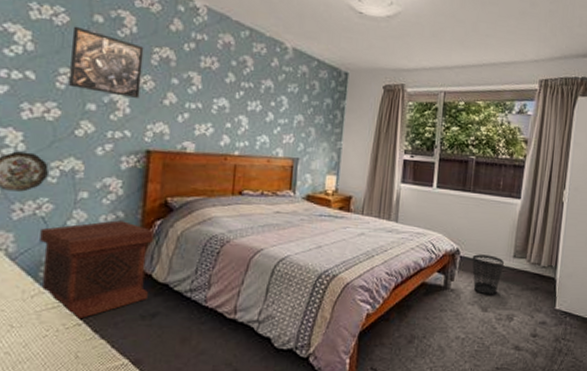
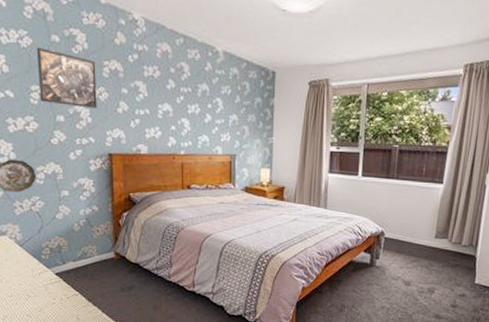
side table: present [40,220,154,320] -> none [37,213,124,291]
wastebasket: present [472,254,504,295] -> none [395,235,426,271]

